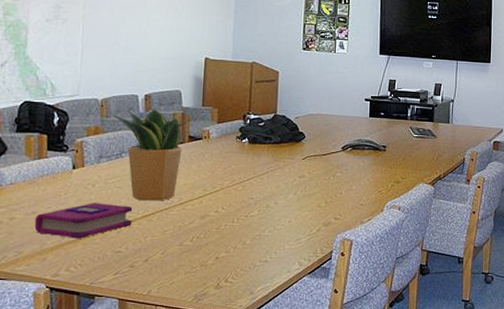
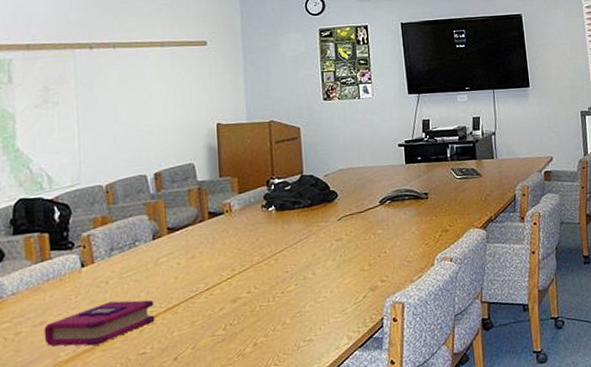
potted plant: present [113,108,191,201] -> none [120,187,209,292]

